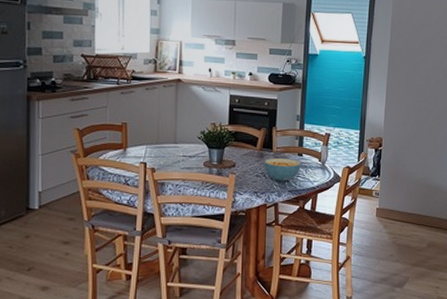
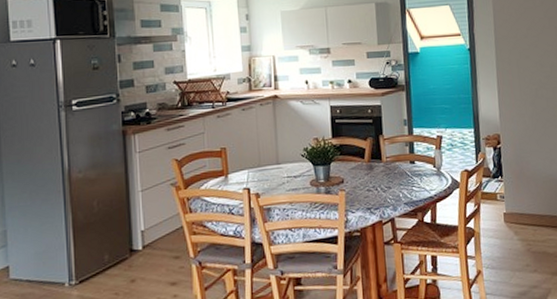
cereal bowl: present [264,158,301,182] -> none [374,168,415,195]

